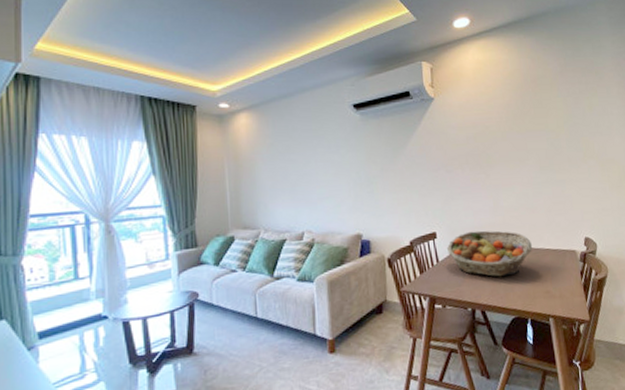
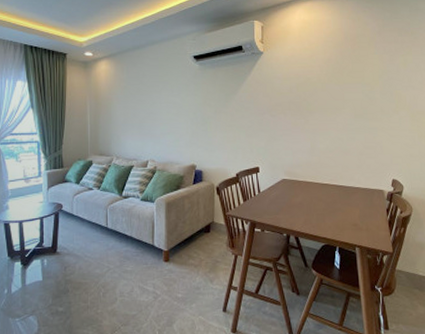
fruit basket: present [447,230,532,277] -> none [268,168,343,209]

